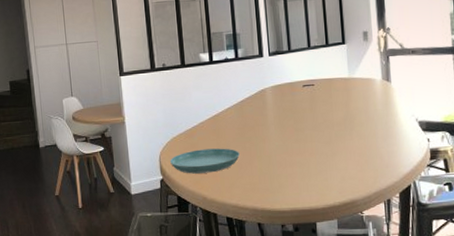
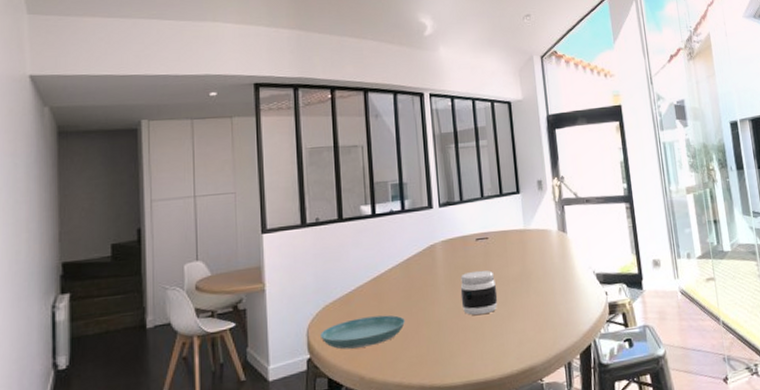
jar: none [288,113,323,153] -> present [460,270,498,316]

